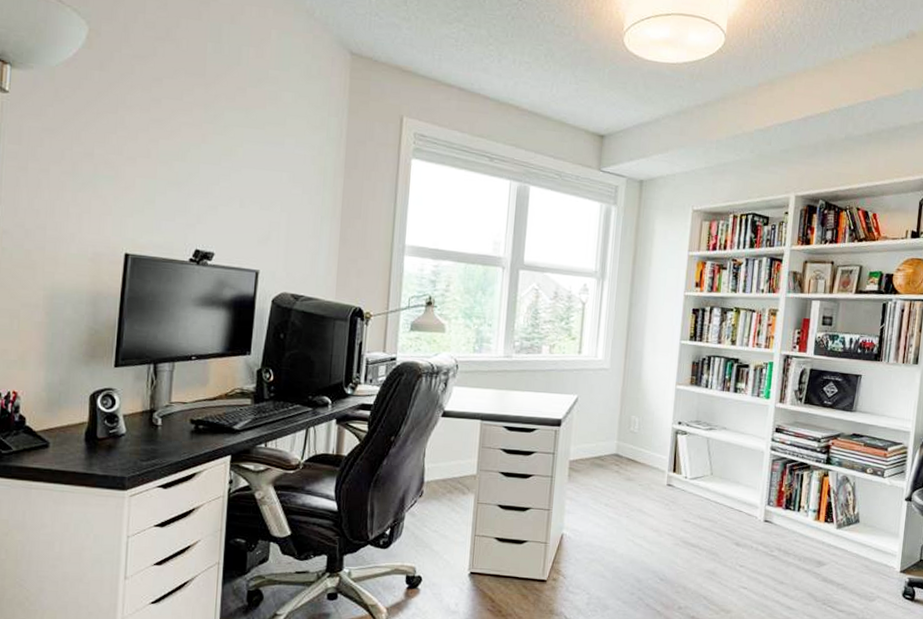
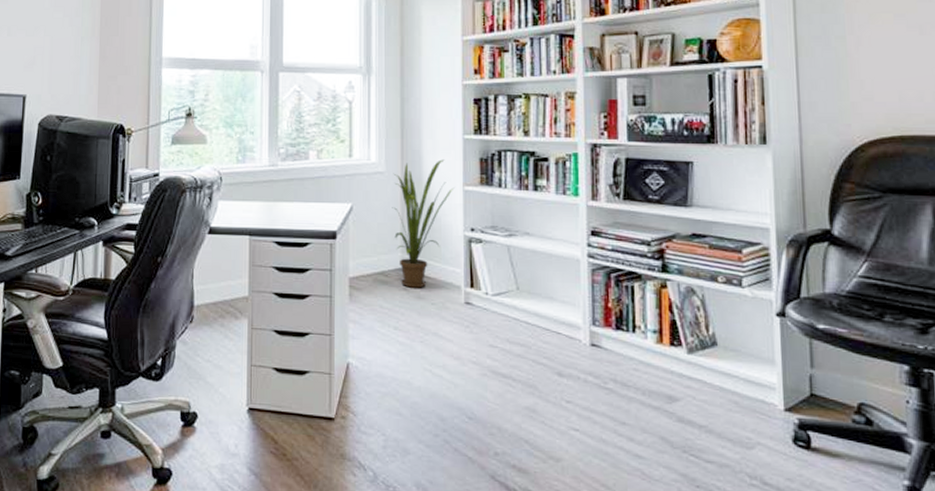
house plant: none [612,361,668,472] -> present [392,159,455,288]

